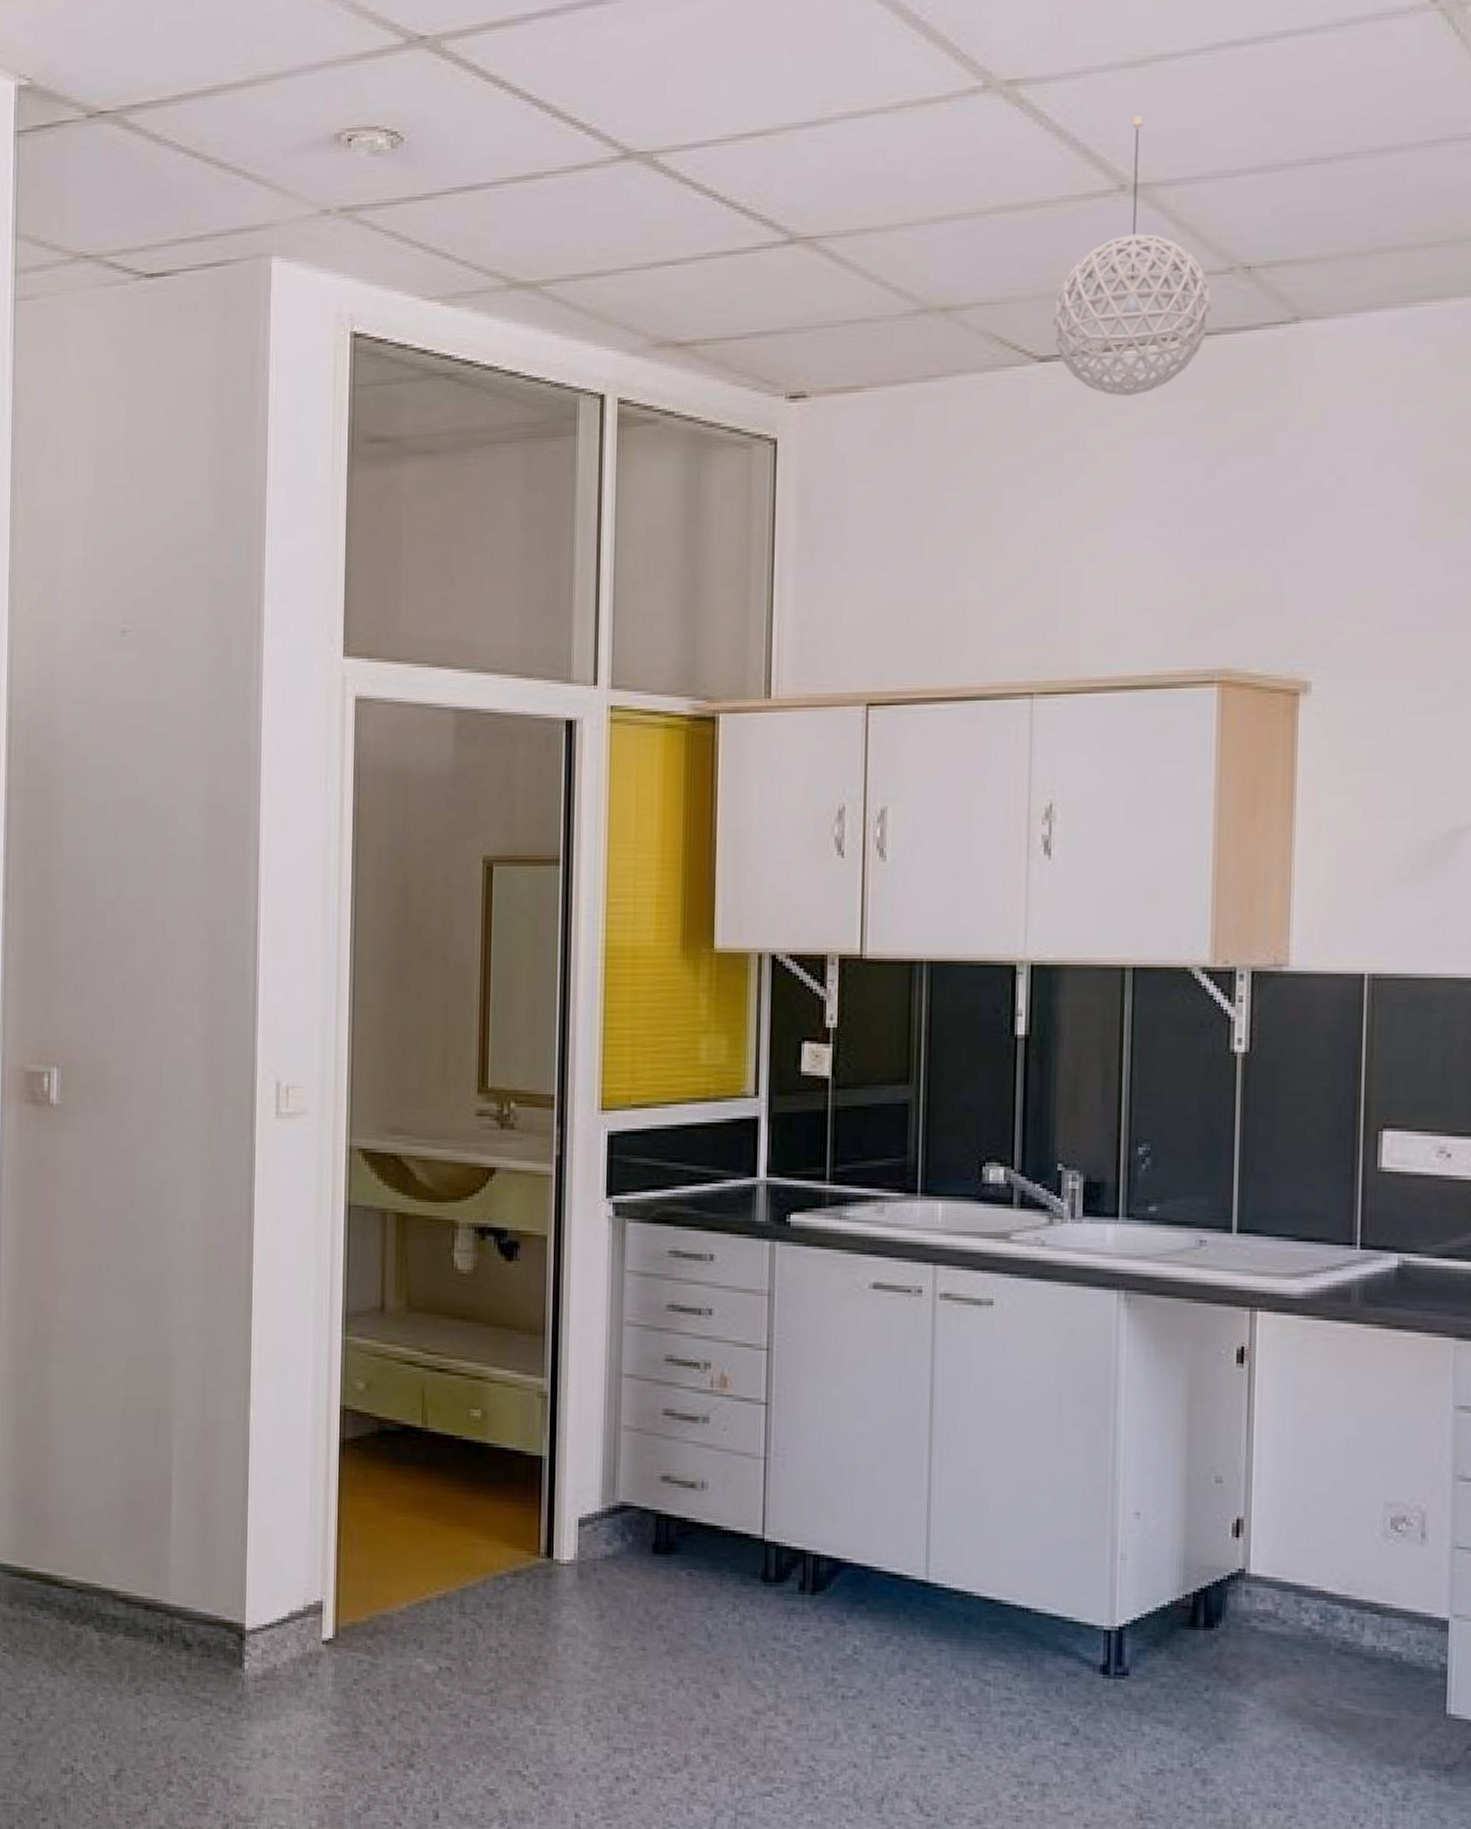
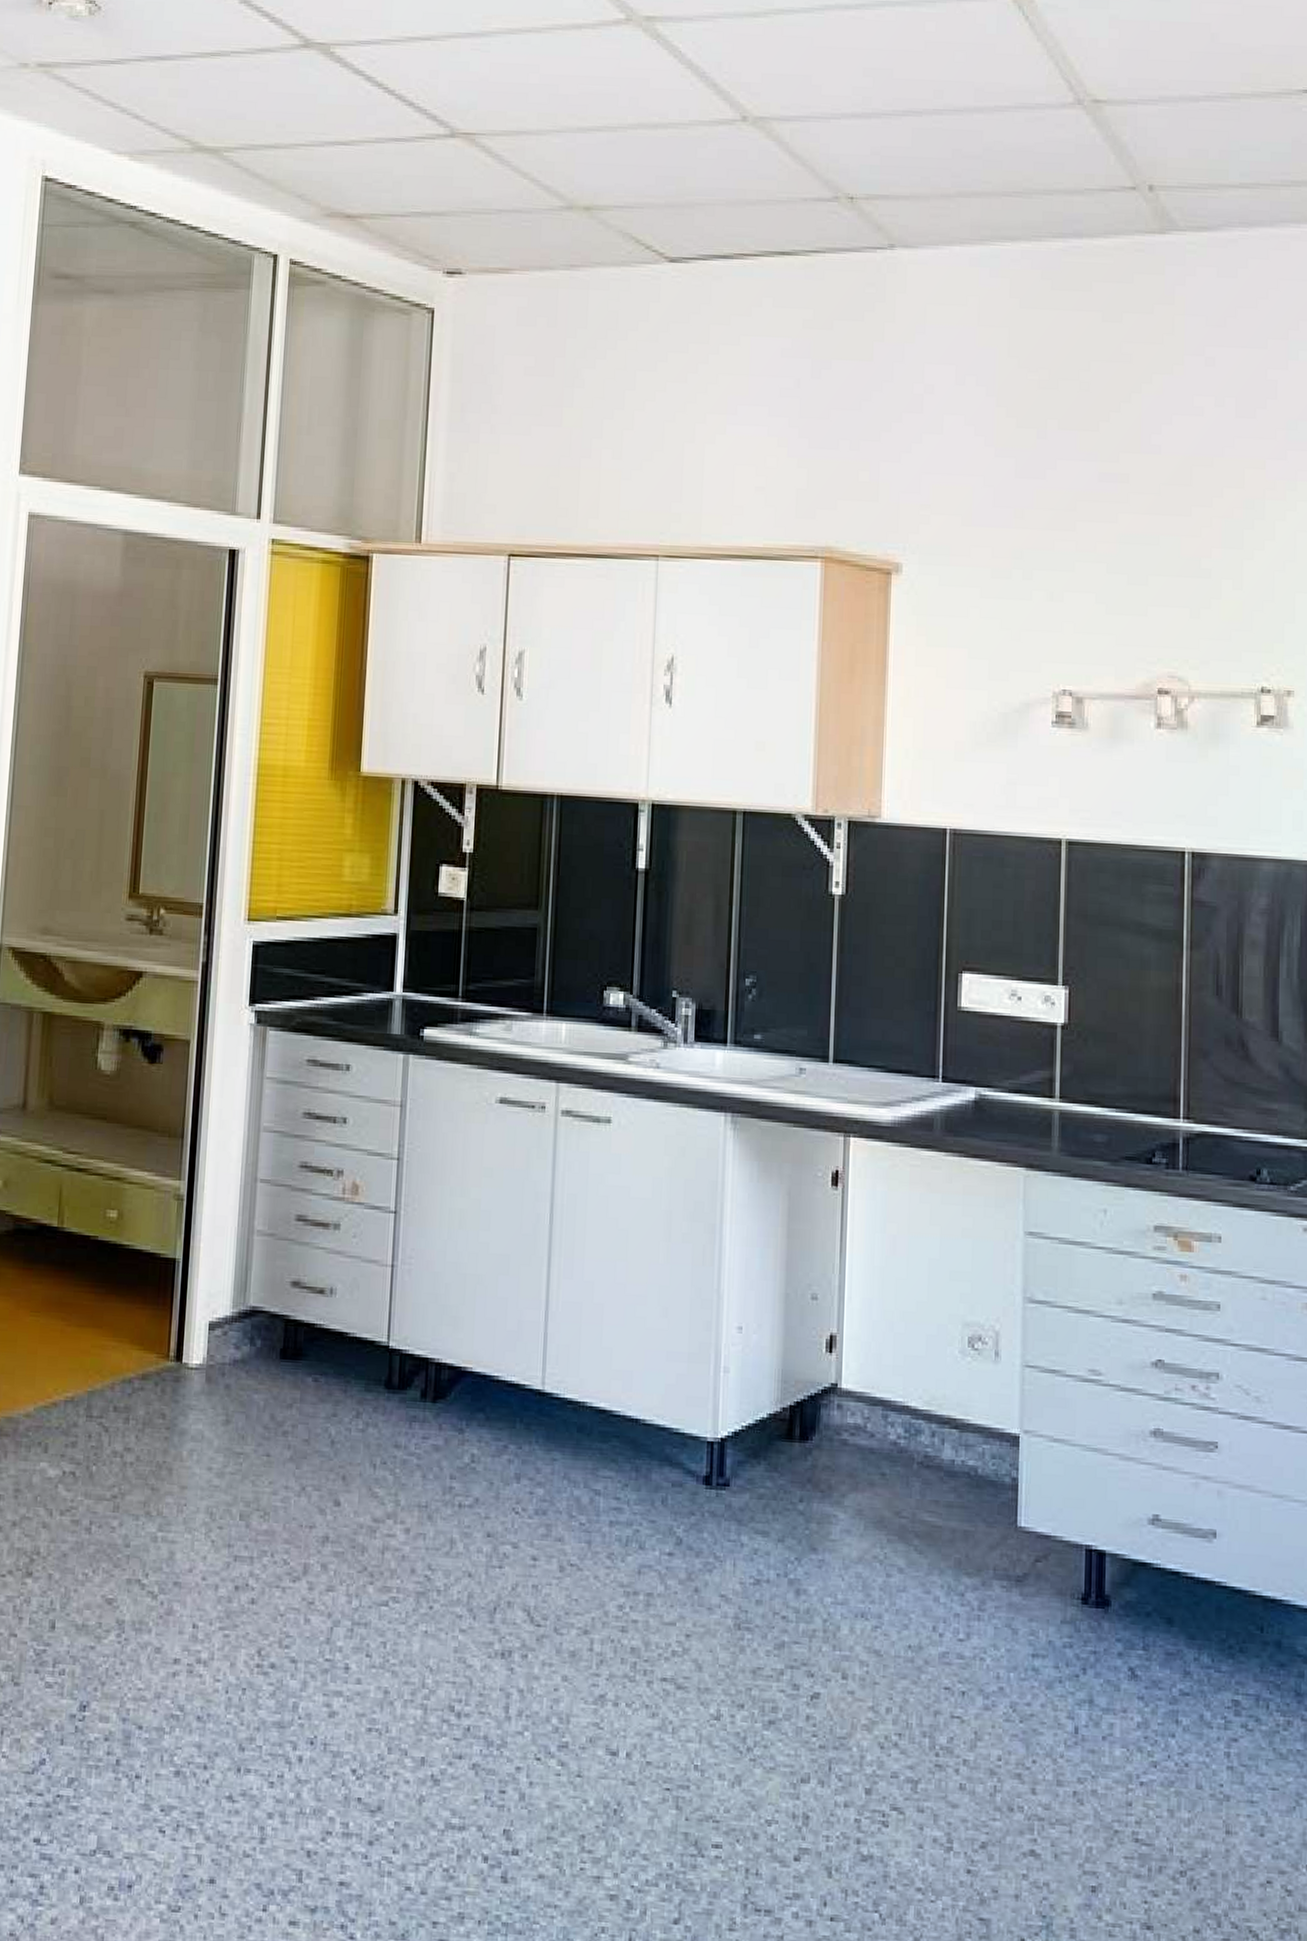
pendant light: present [1053,115,1212,396] -> none [682,58,820,299]

